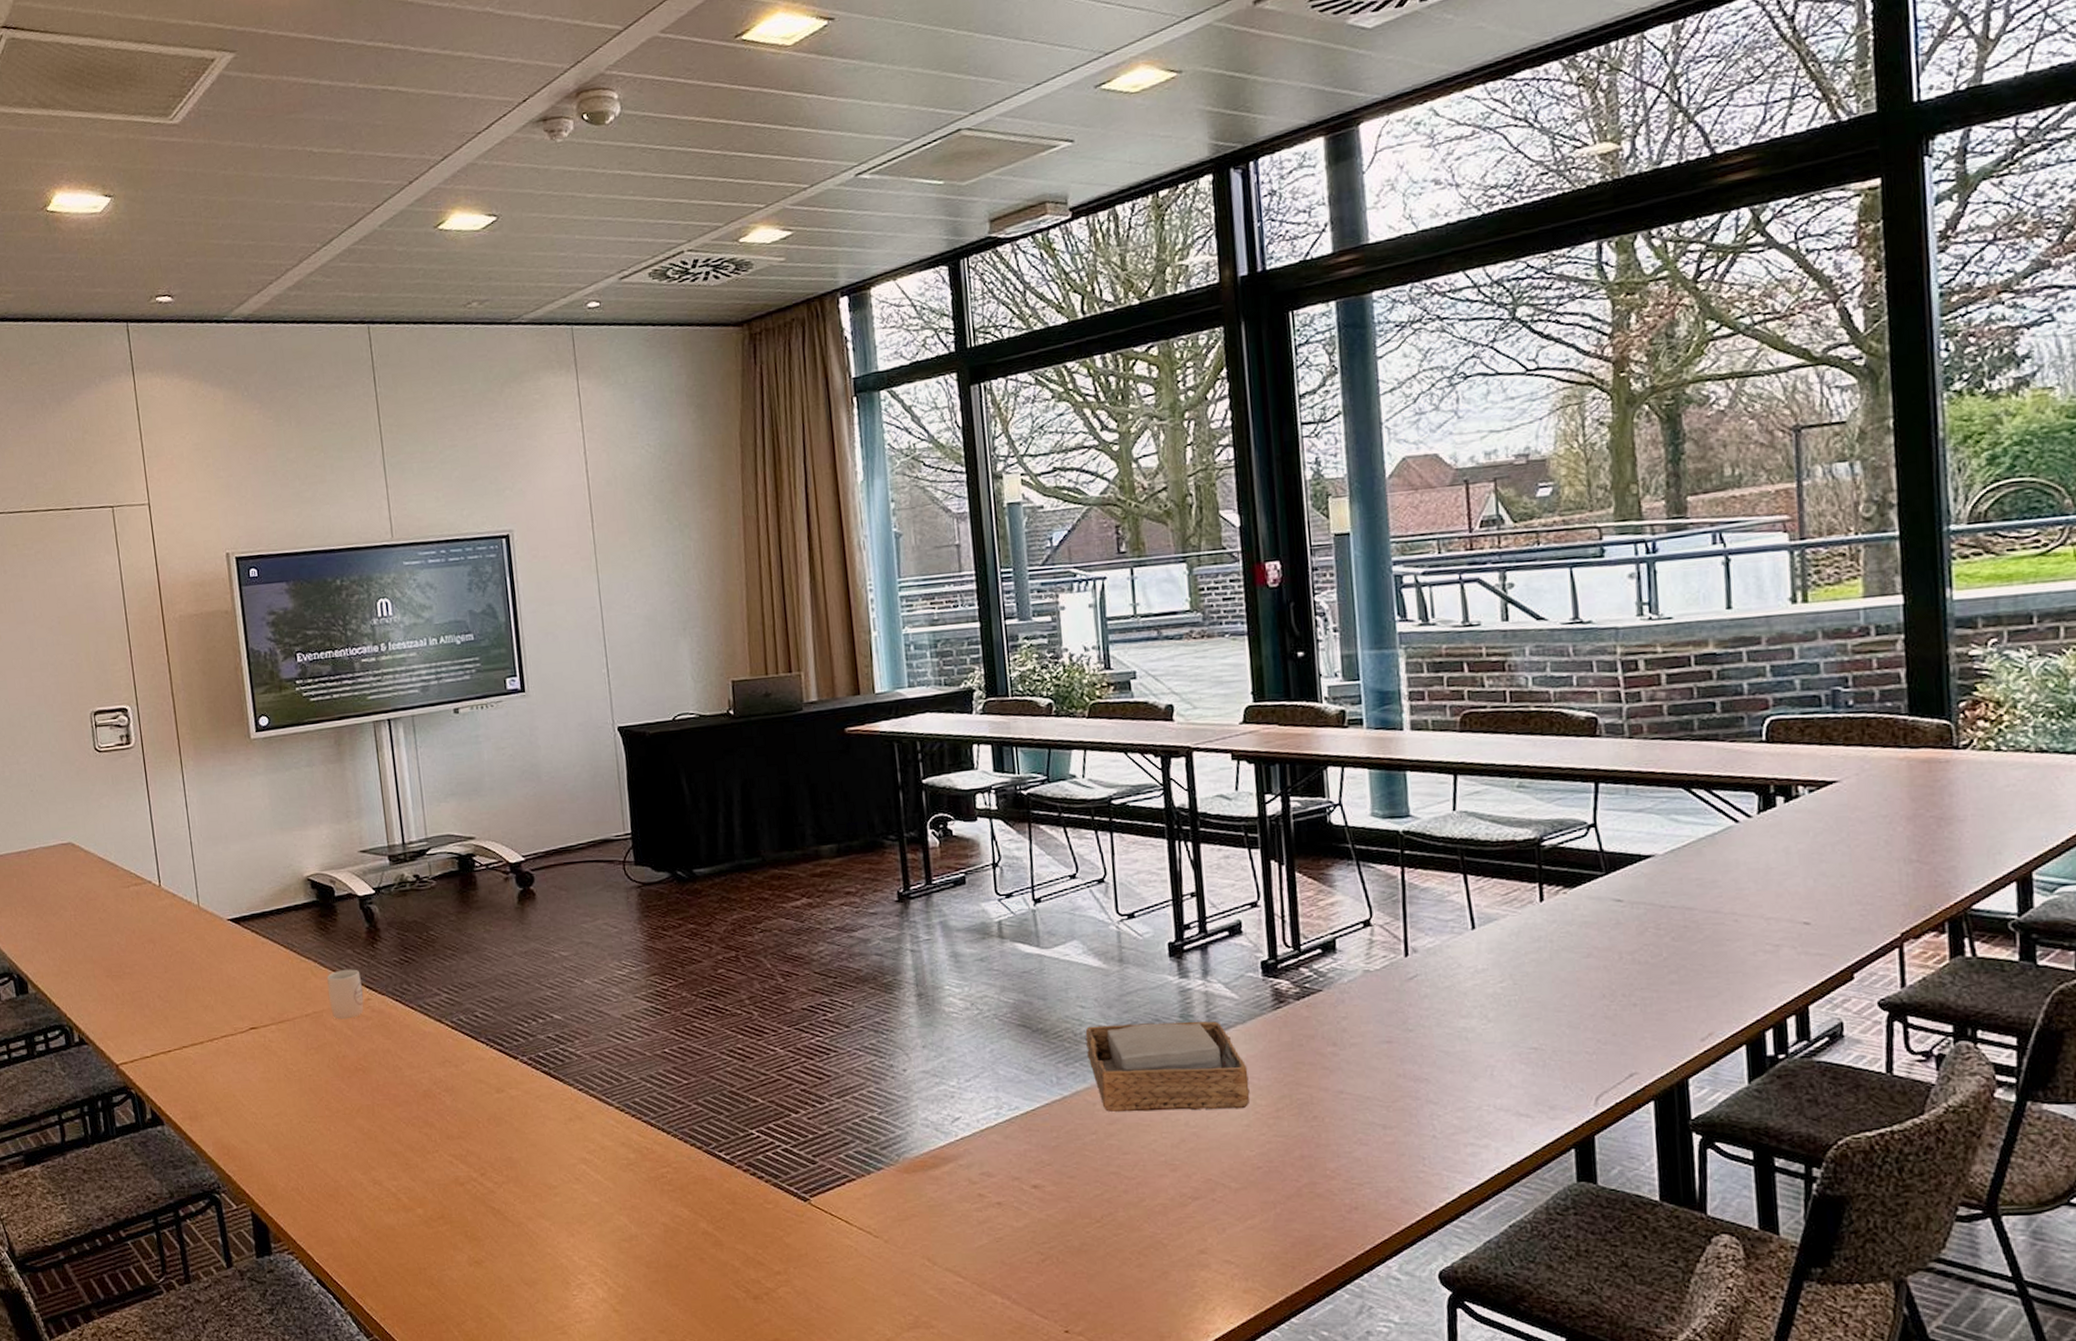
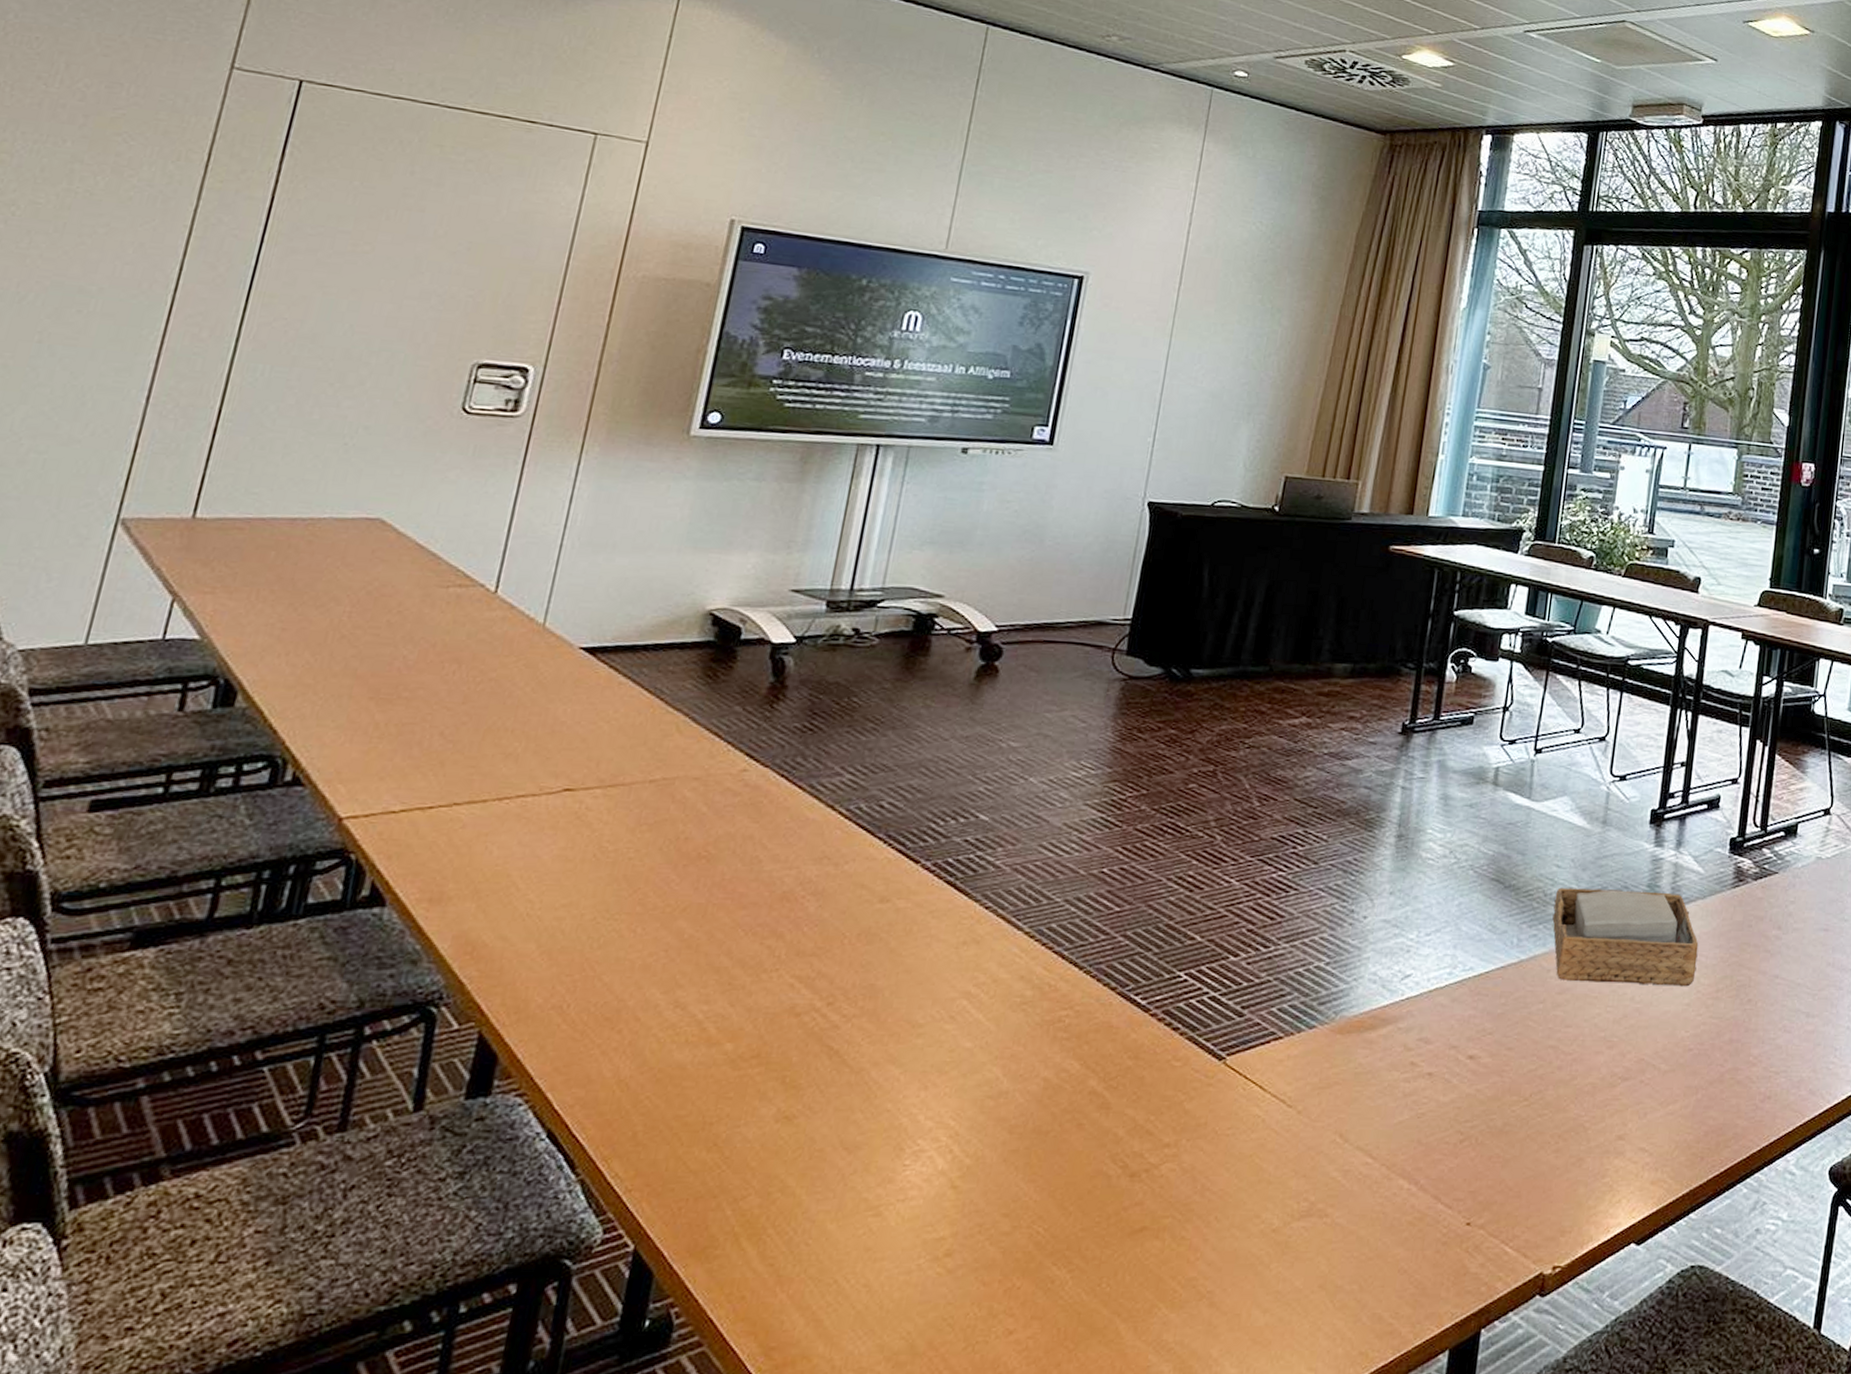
mug: present [327,969,364,1020] -> none [687,730,744,792]

